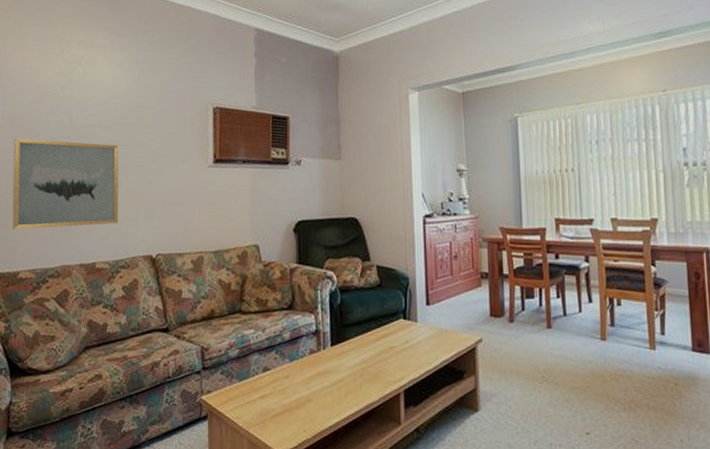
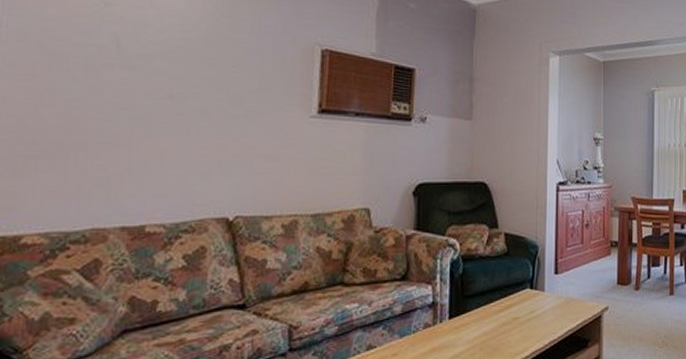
wall art: present [12,138,119,230] -> none [14,62,188,181]

